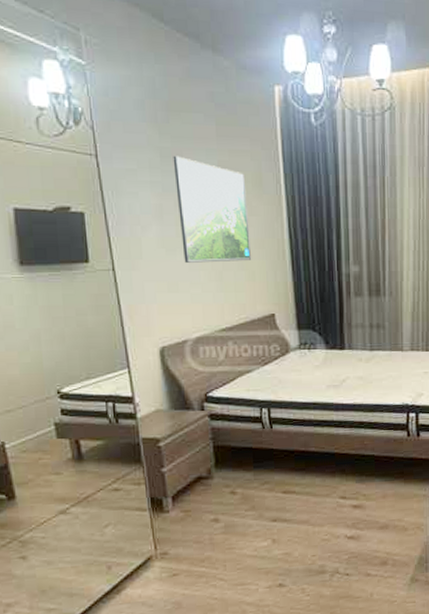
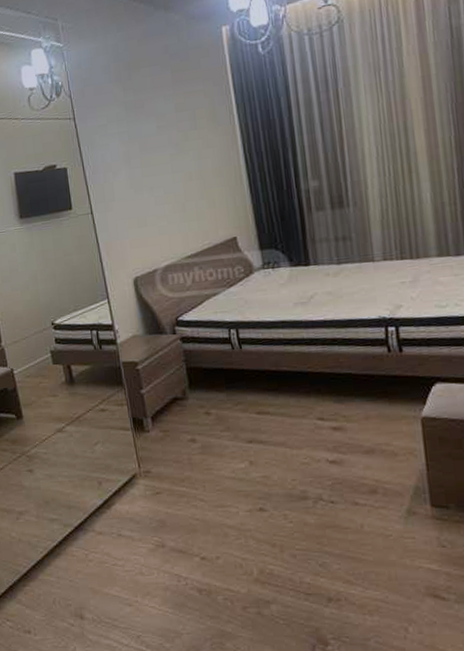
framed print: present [173,155,252,263] -> none [136,106,211,199]

